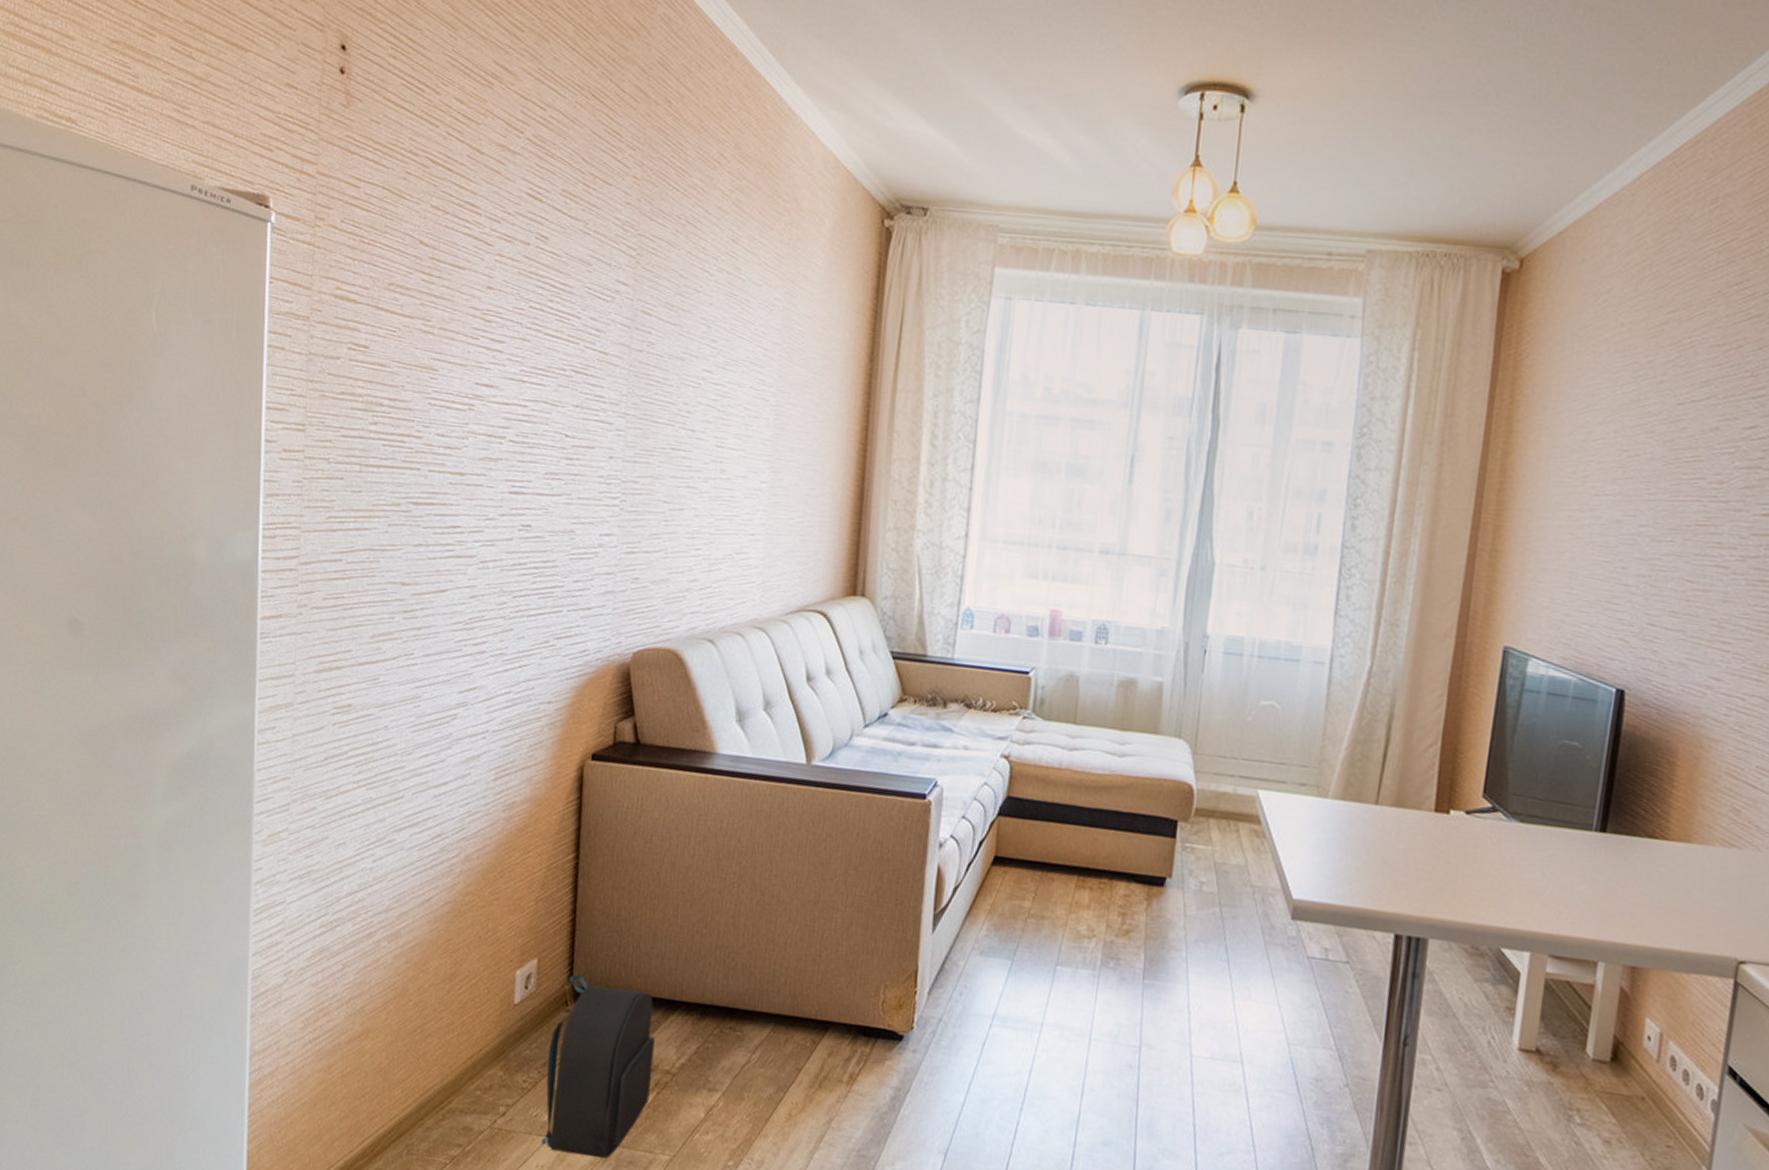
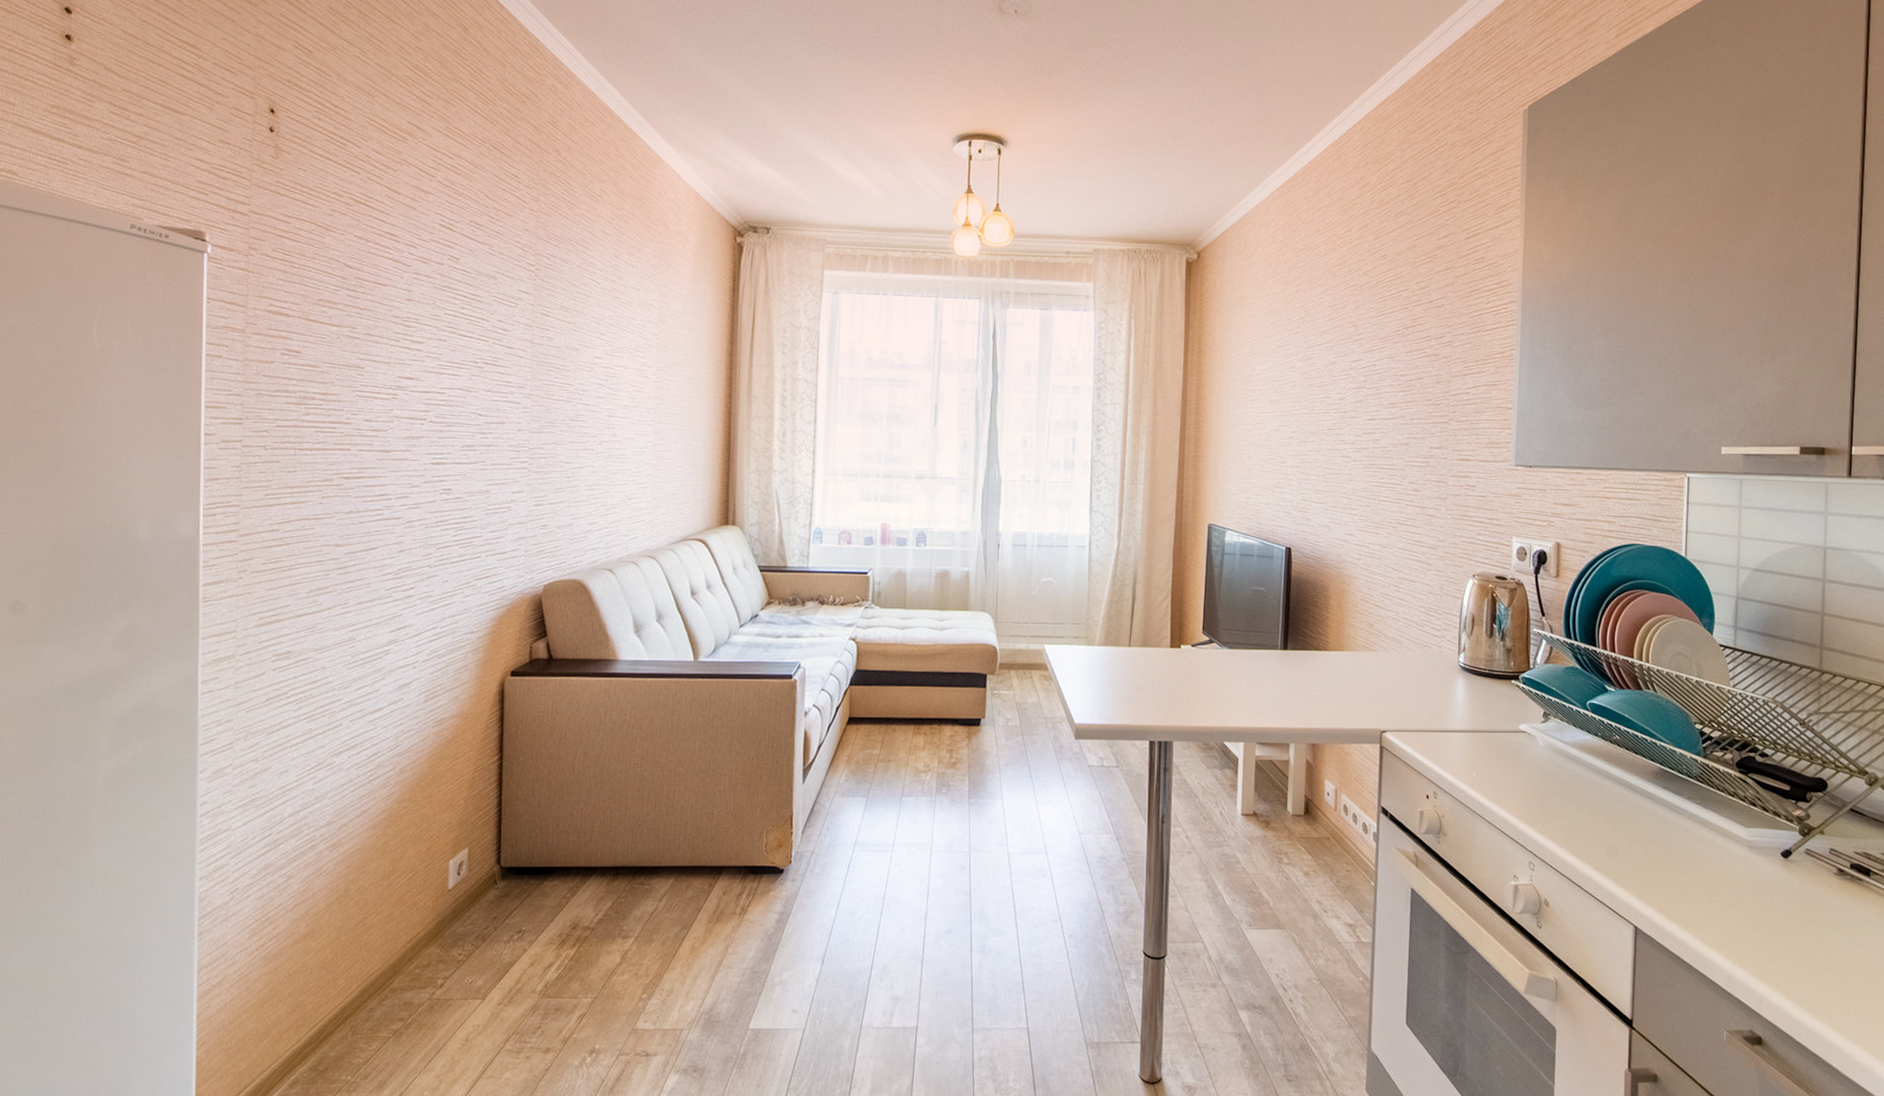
backpack: present [540,975,655,1159] -> none [476,858,575,1010]

